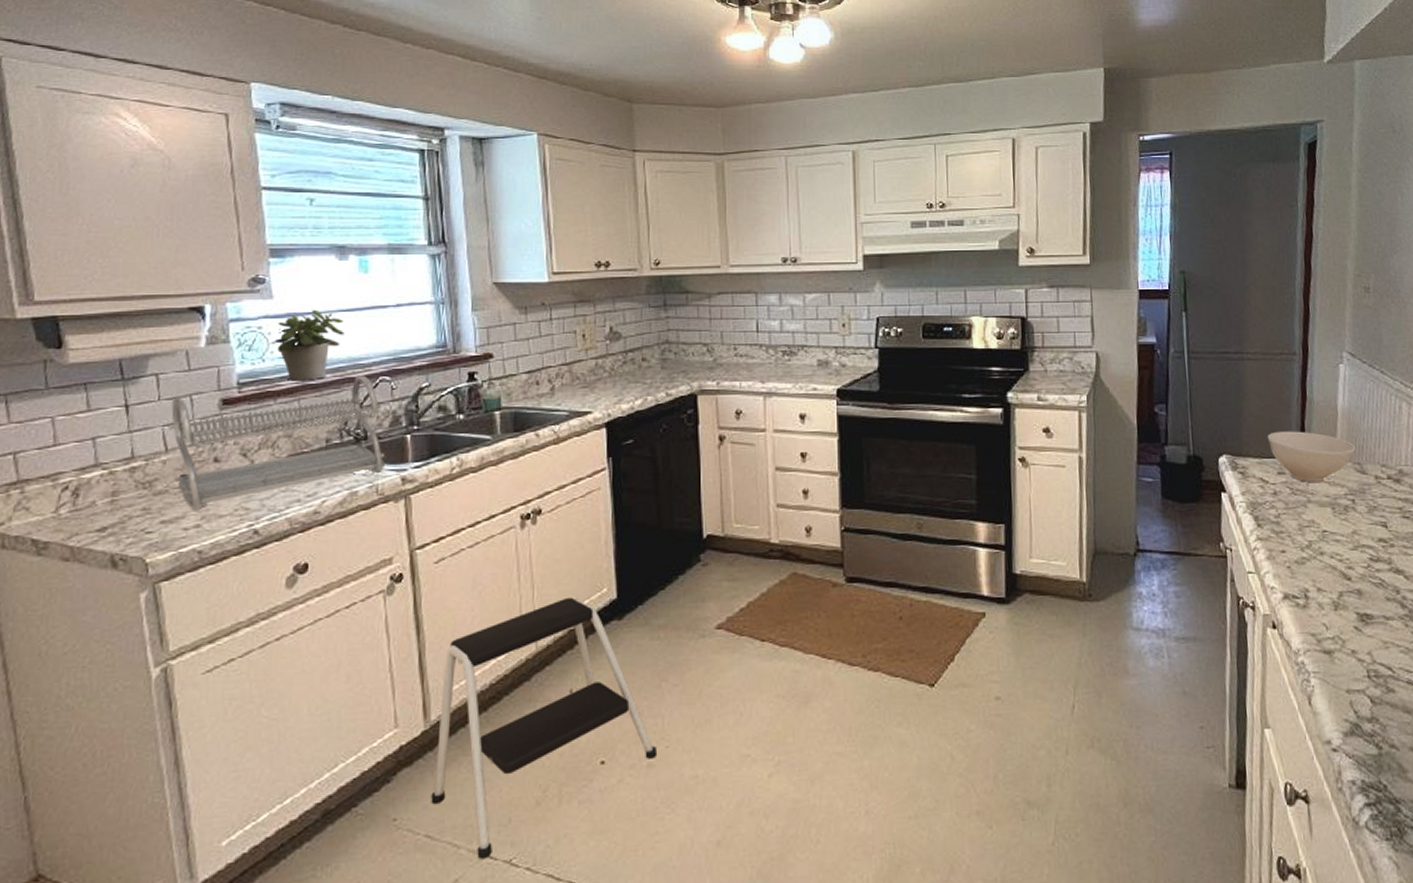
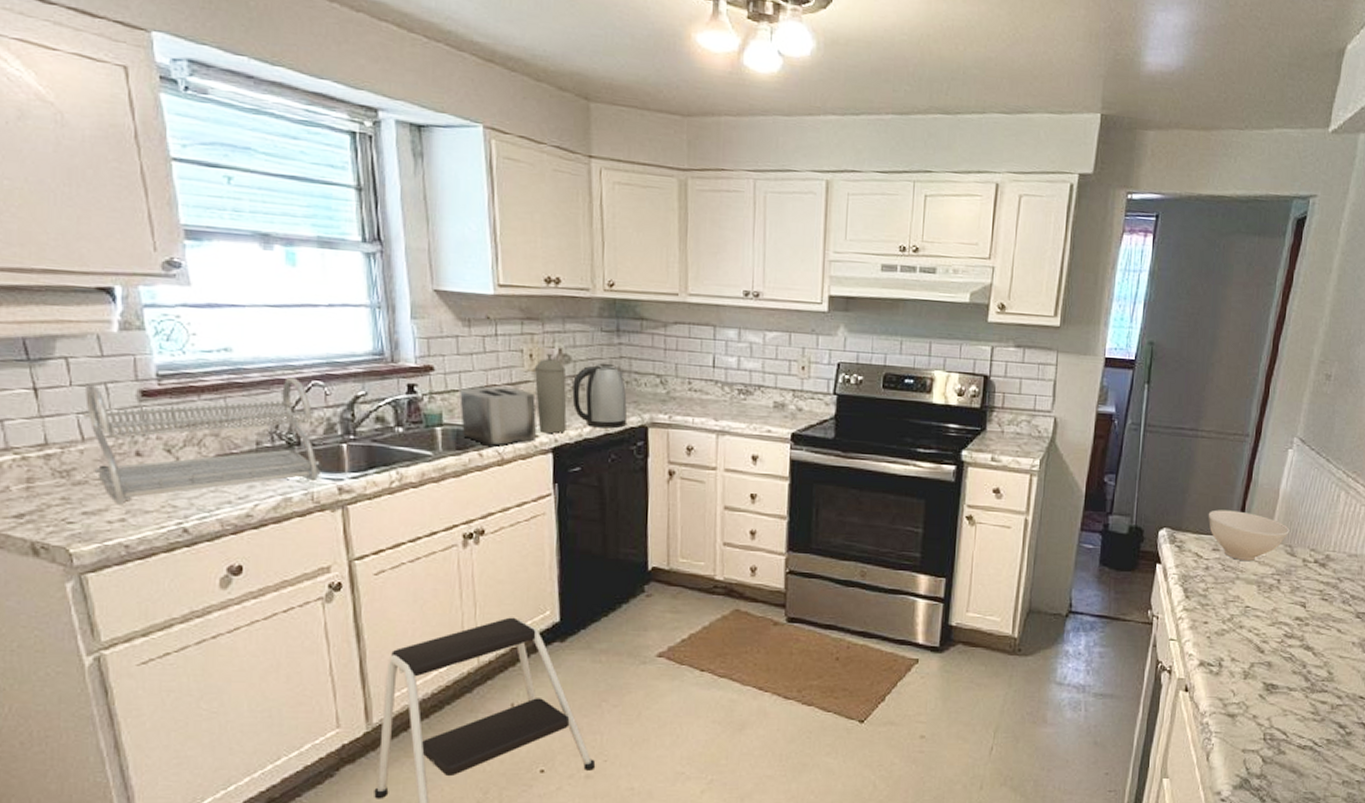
potted plant: present [275,309,345,381] -> none [195,301,272,378]
toaster: none [517,367,591,427] -> present [459,386,537,448]
canister: none [586,332,619,410] -> present [534,353,567,435]
kettle: none [623,336,677,400] -> present [572,363,628,429]

